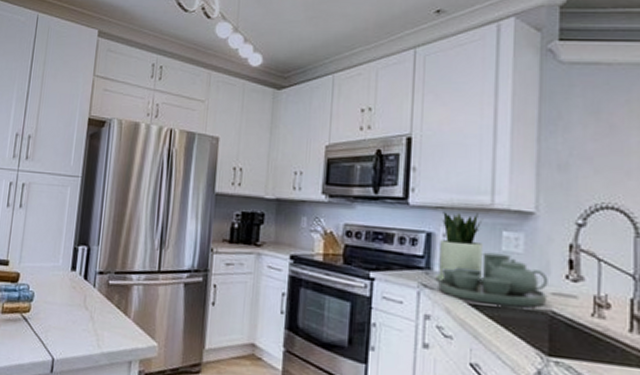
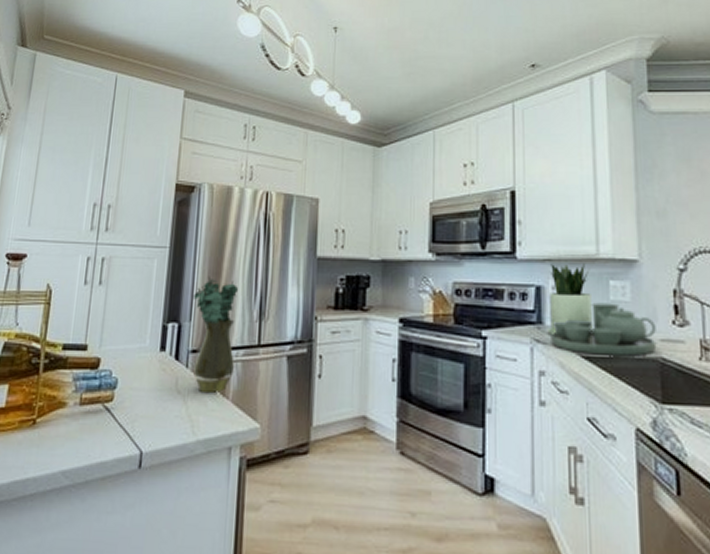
vase: none [100,205,143,312] -> present [193,276,239,393]

